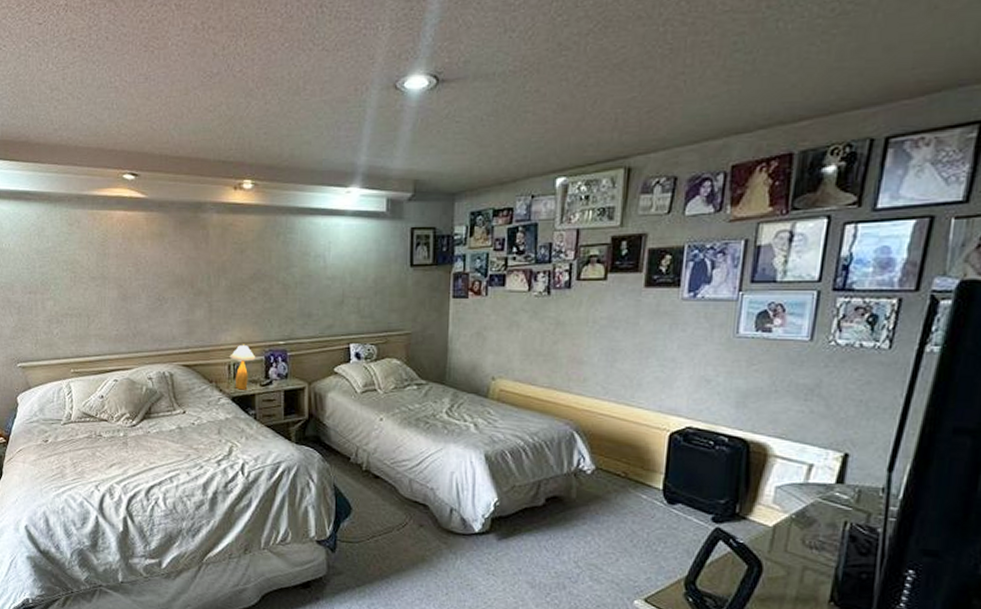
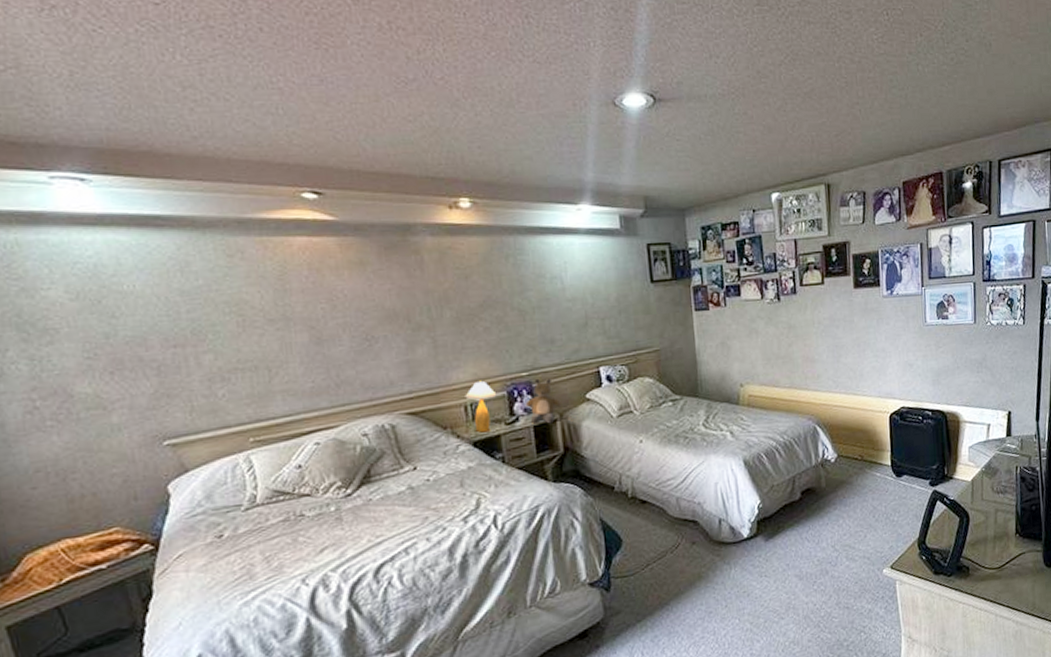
bear: none [279,348,311,391] -> present [525,378,561,424]

